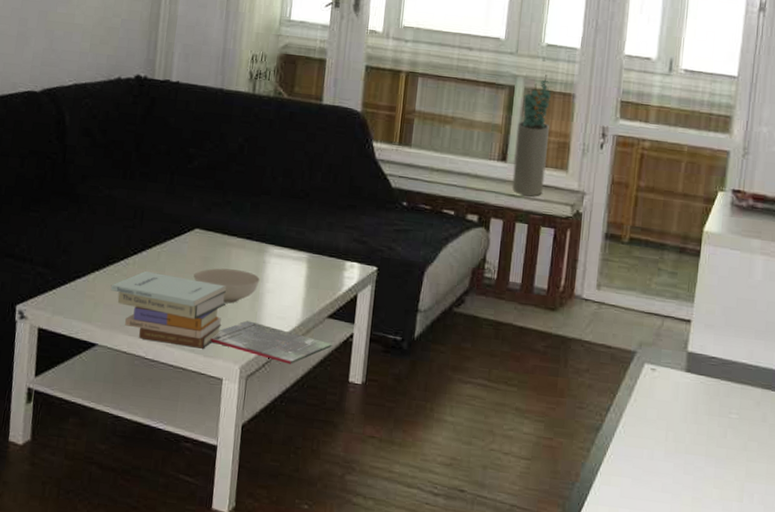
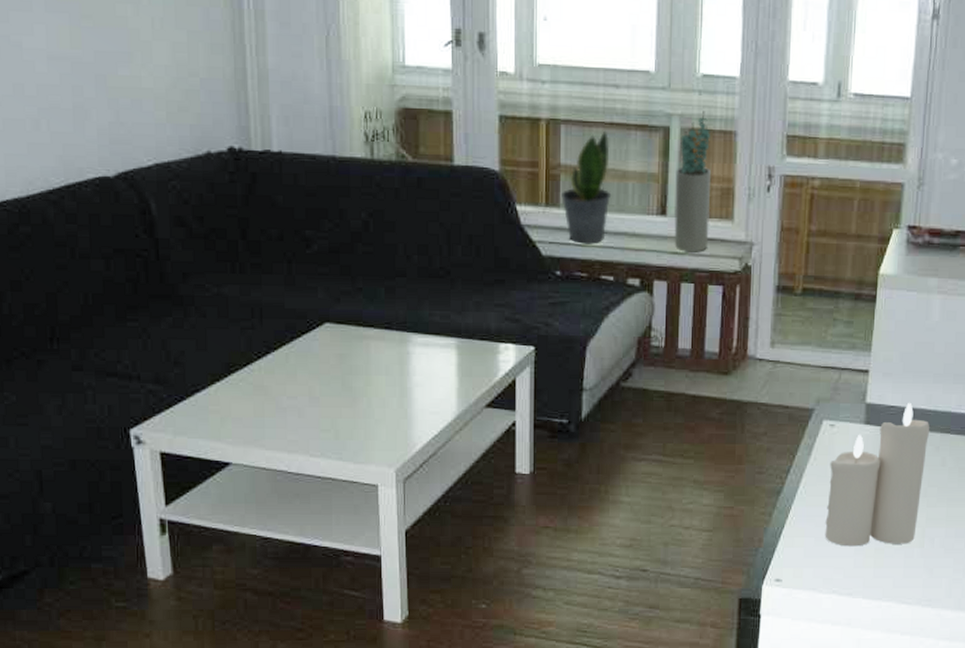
books: present [110,270,227,349] -> none [236,376,370,455]
bowl: present [193,268,260,304] -> none [330,365,406,403]
magazine: present [210,320,332,364] -> none [359,419,494,461]
potted plant: none [413,85,460,181] -> present [561,130,612,244]
candle: none [642,355,751,497] -> present [825,402,930,547]

